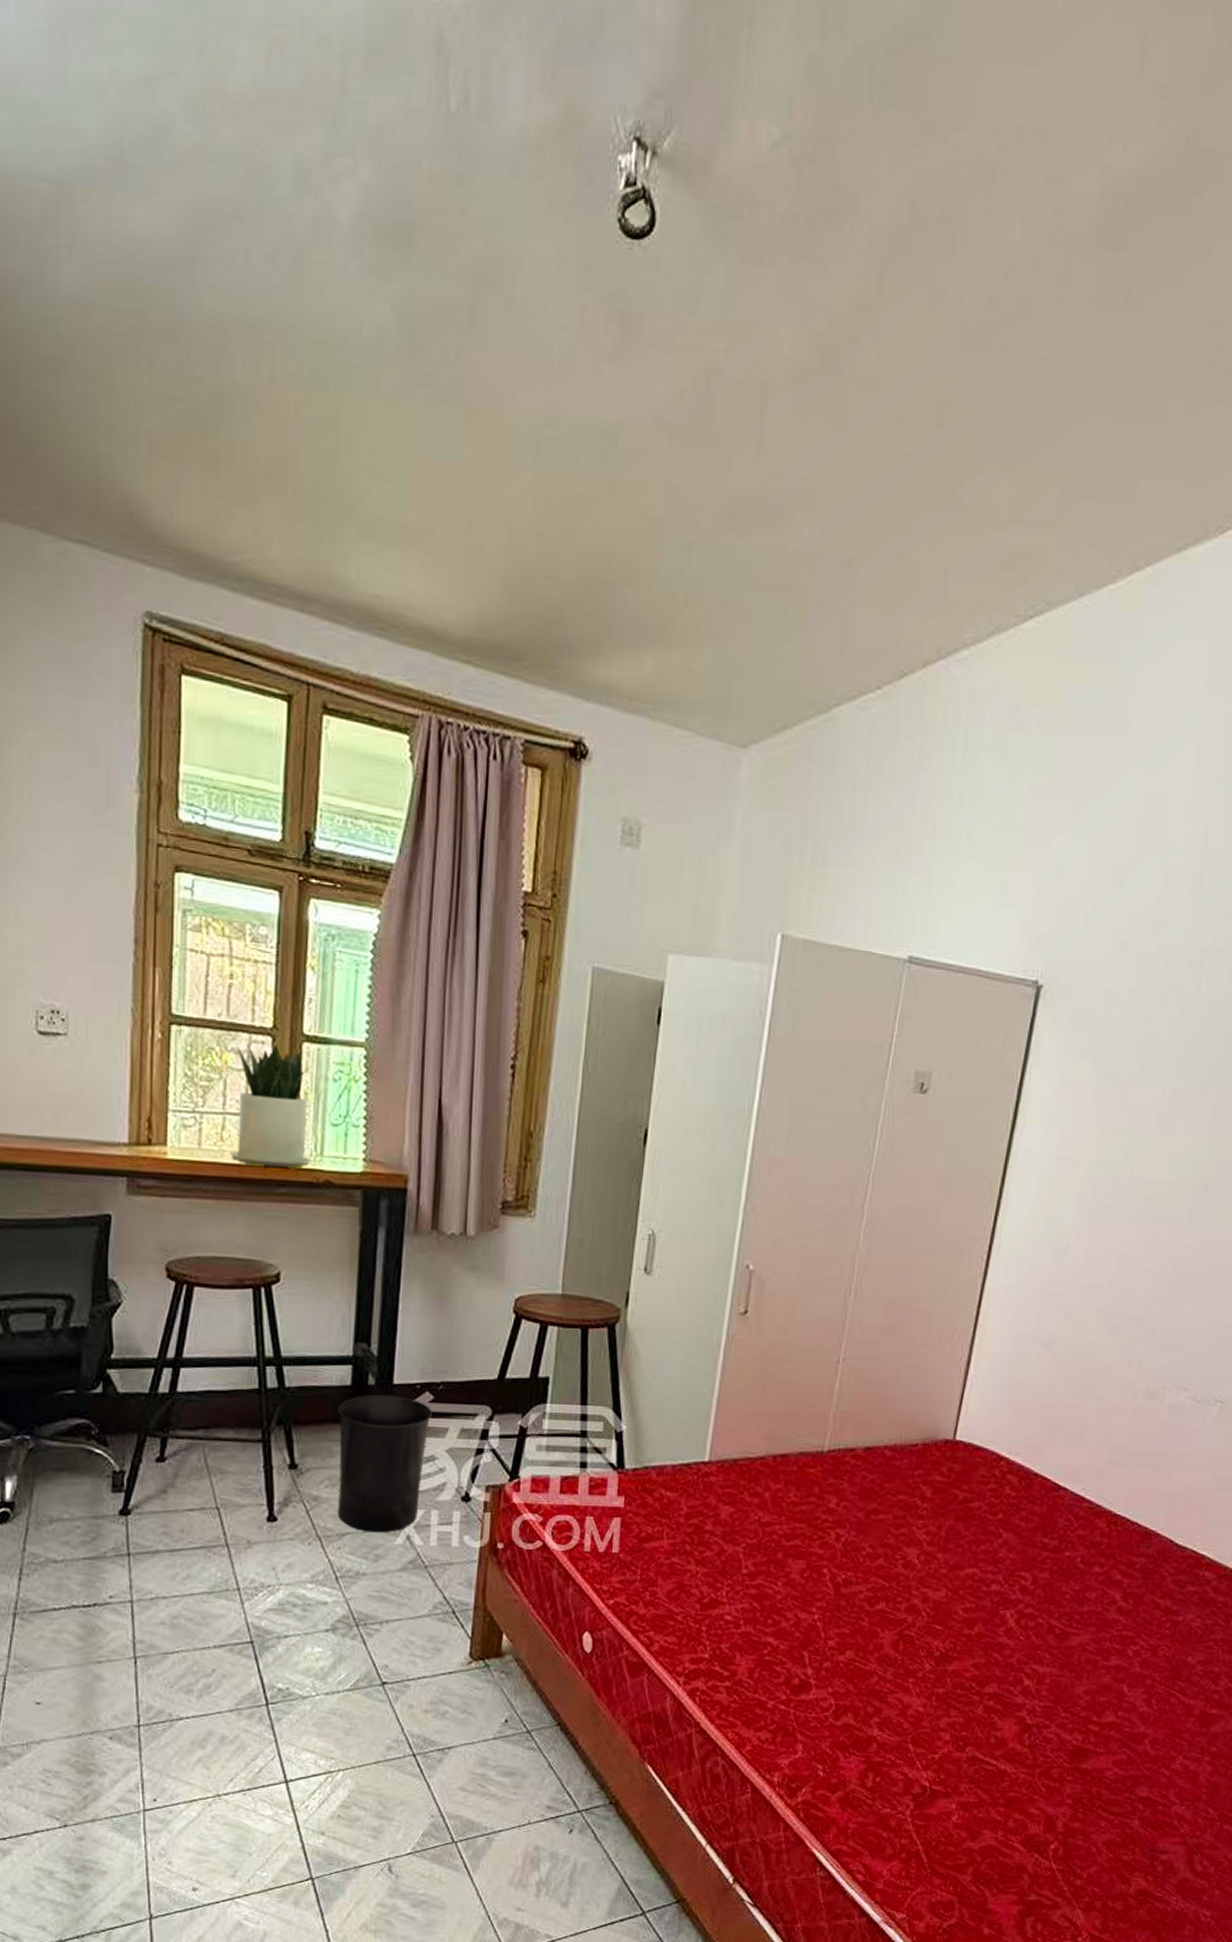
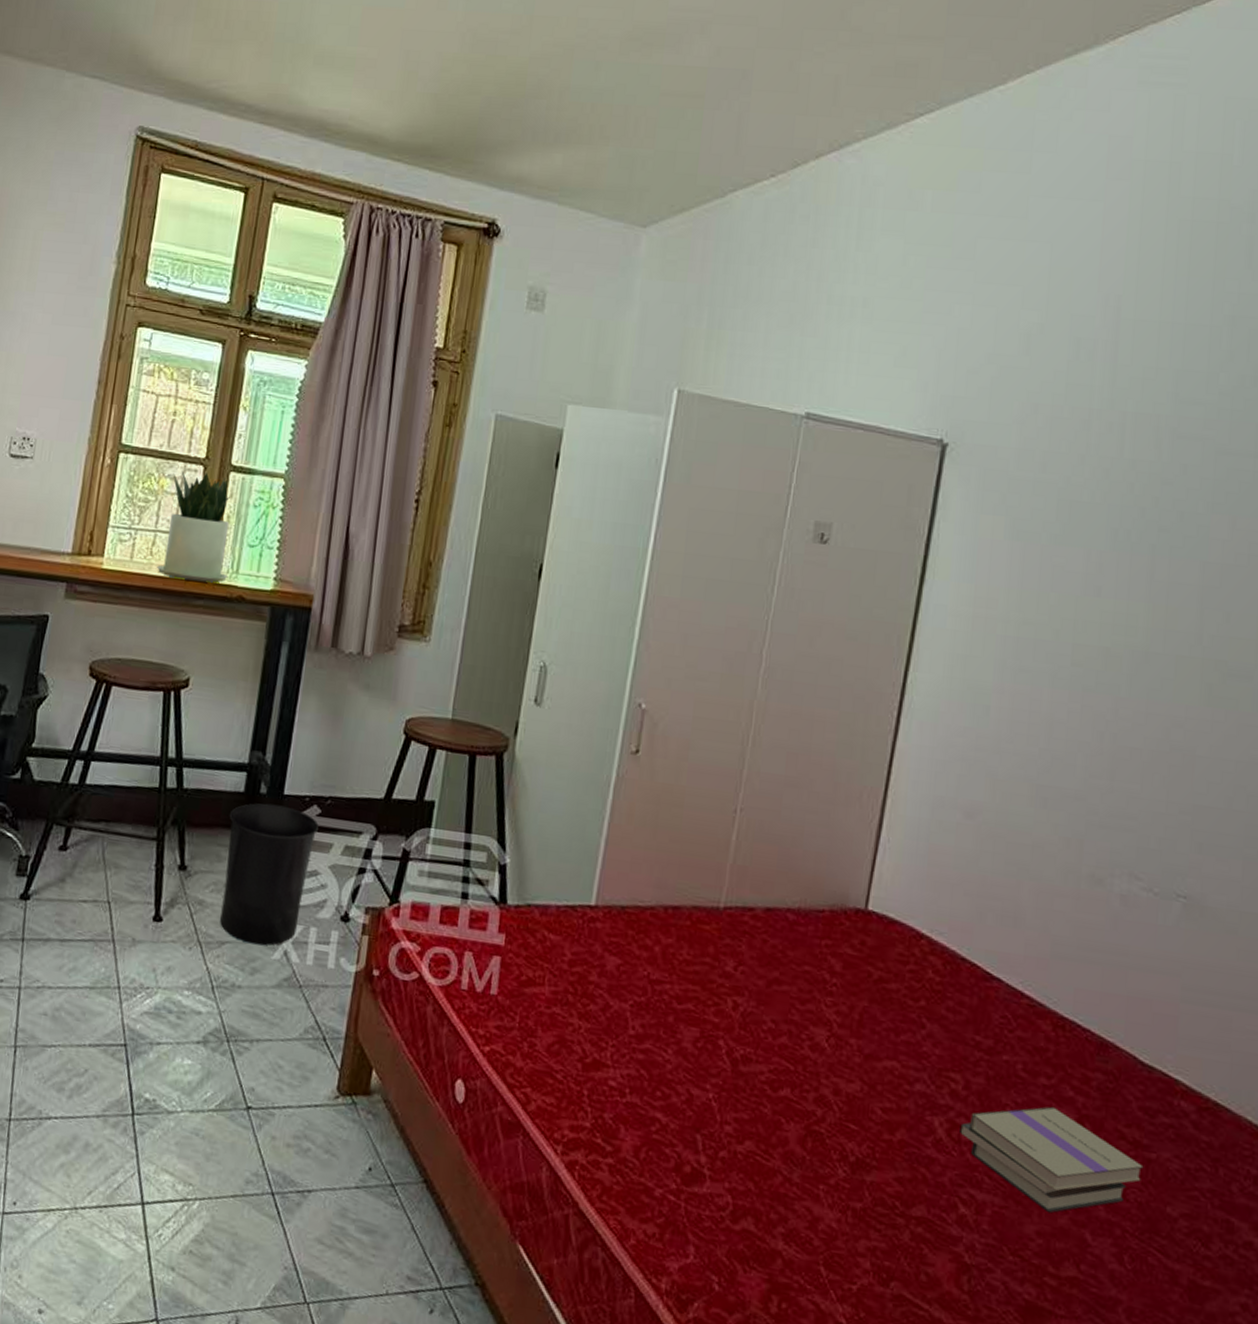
books: none [1027,1589,1173,1675] -> present [960,1106,1144,1213]

